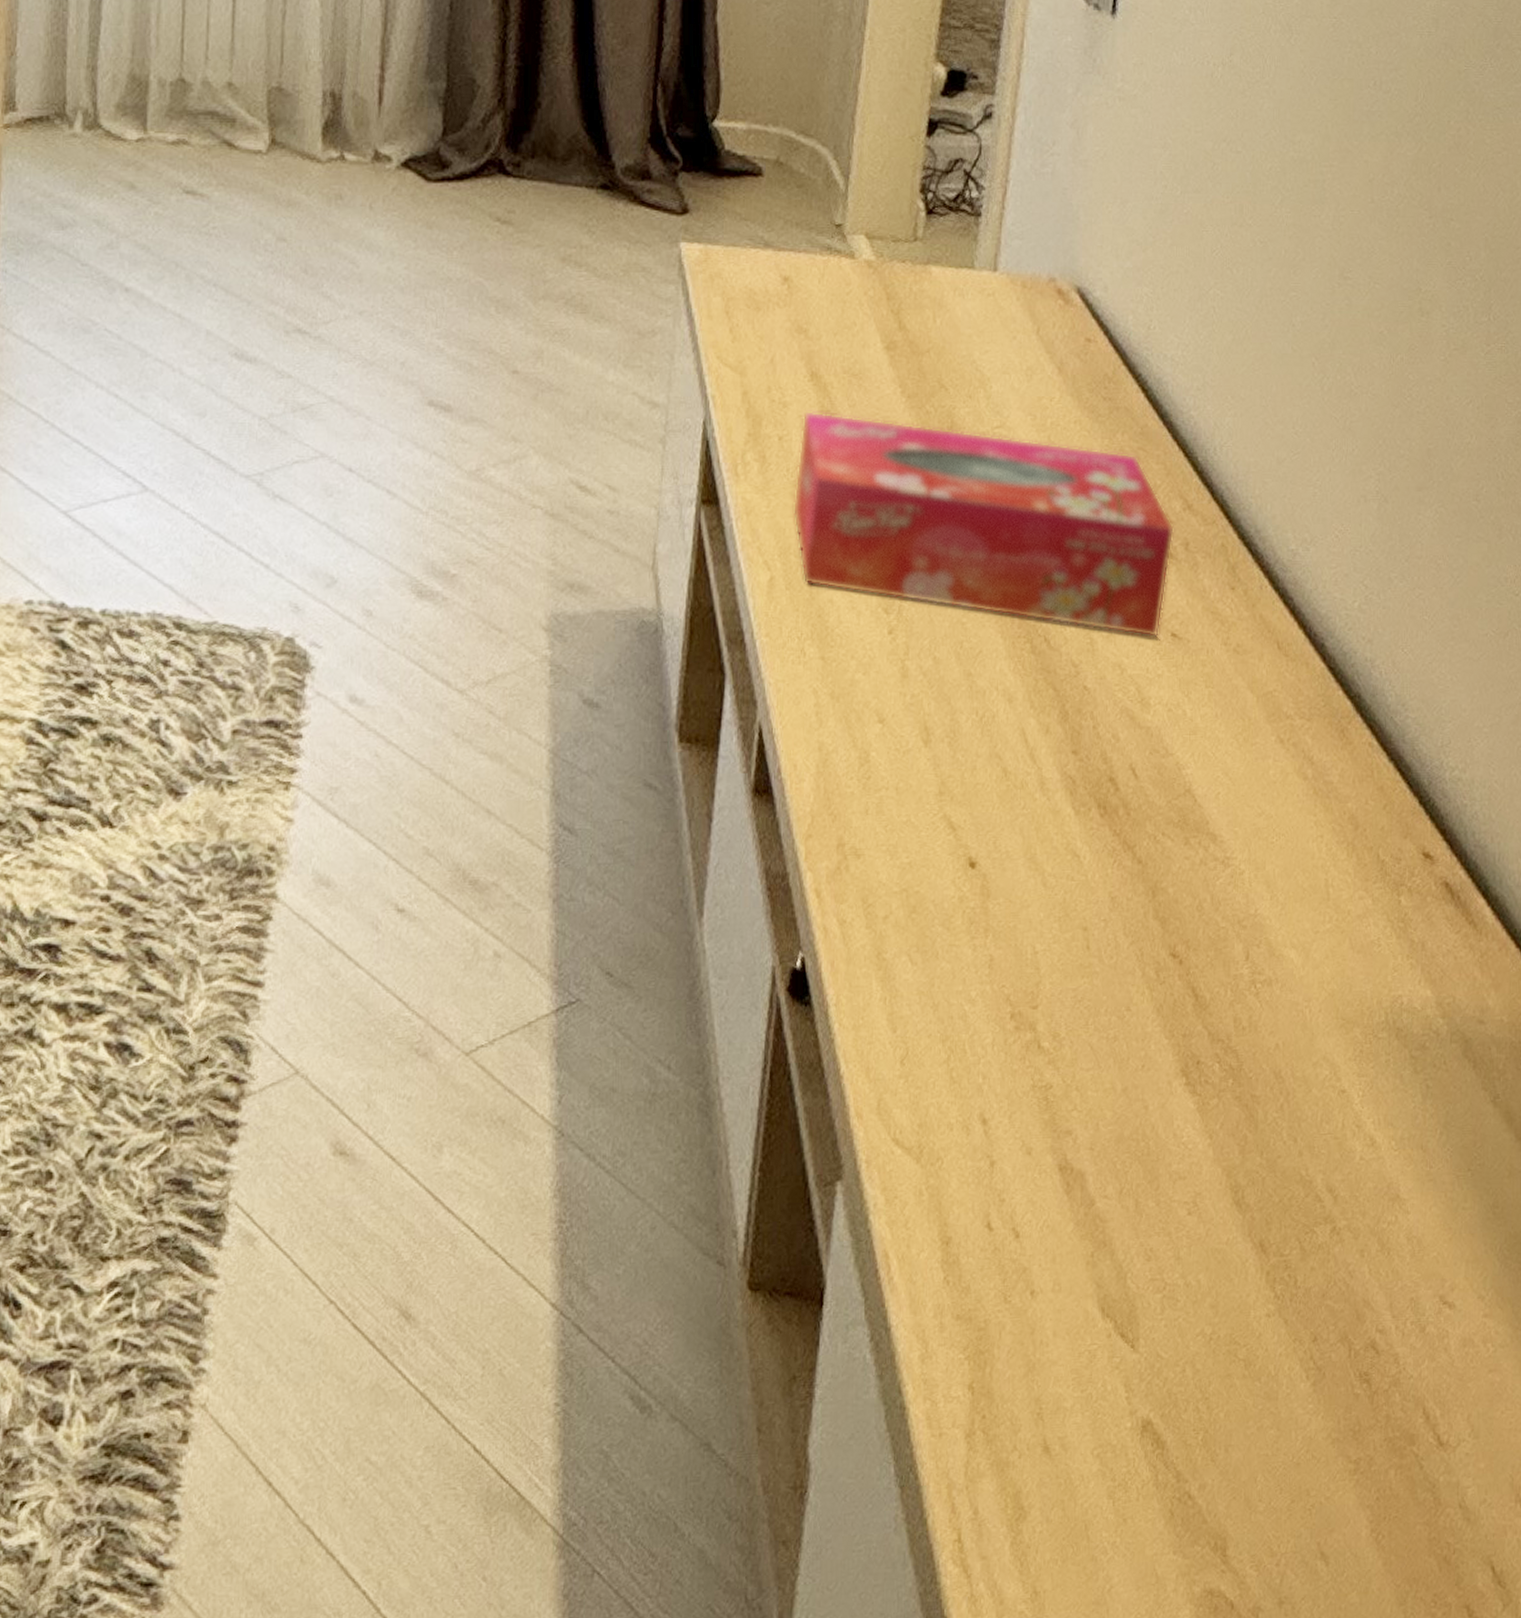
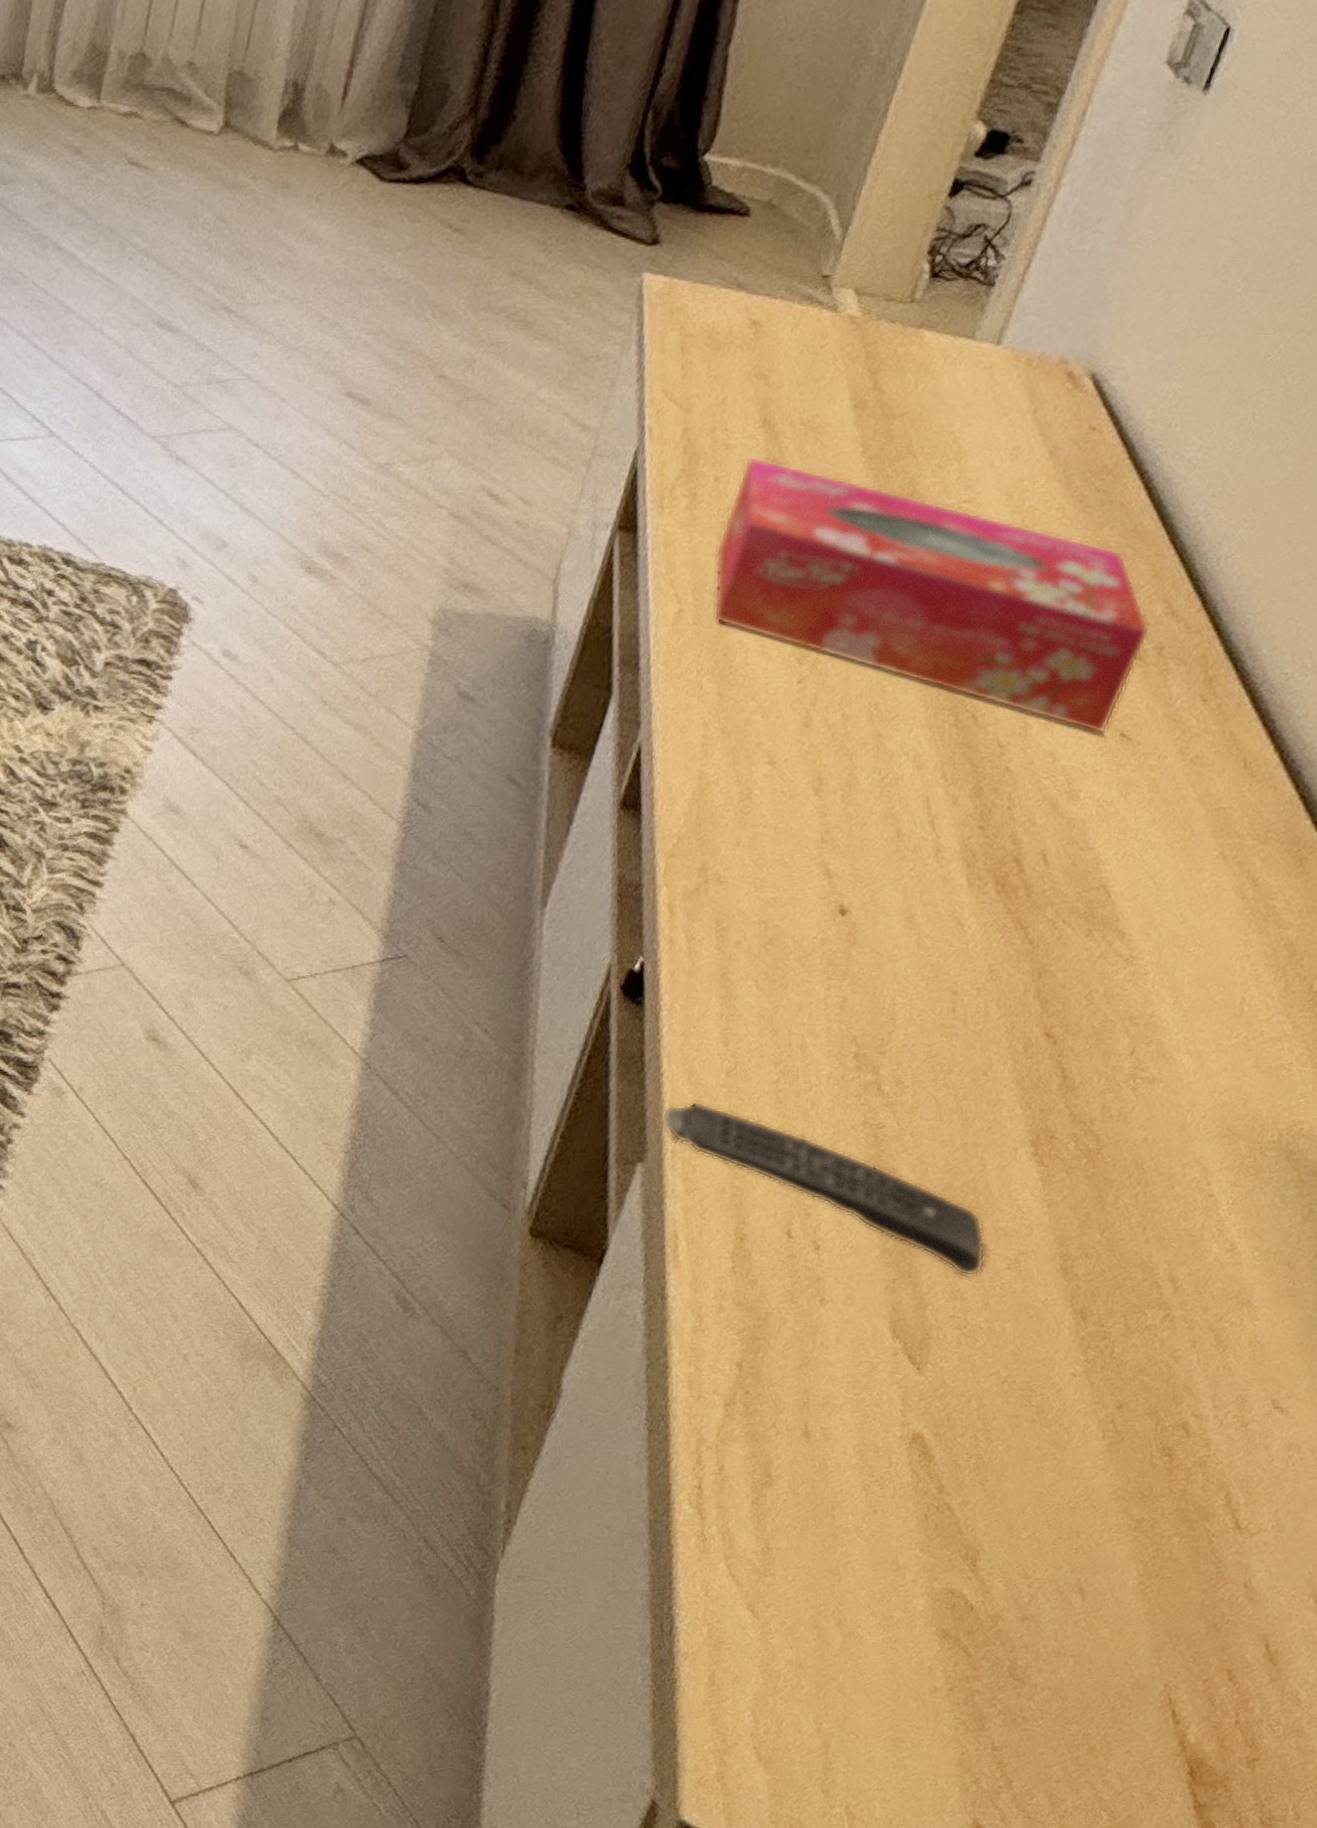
remote control: none [849,1099,1167,1232] -> present [661,1101,986,1277]

